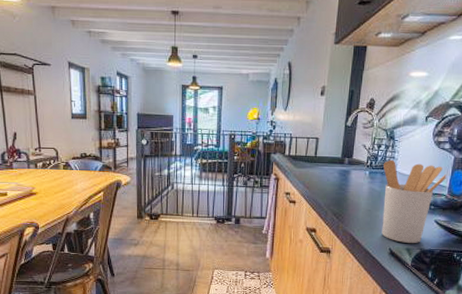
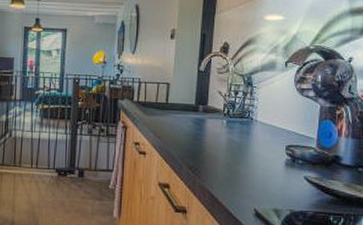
utensil holder: present [381,159,447,243] -> none [242,107,313,203]

